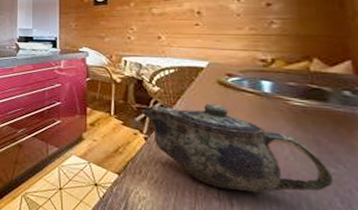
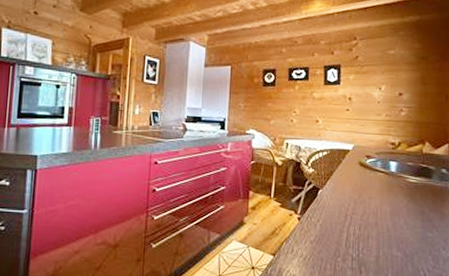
teapot: present [142,103,334,194] -> none [297,182,430,260]

